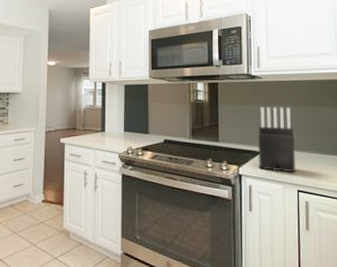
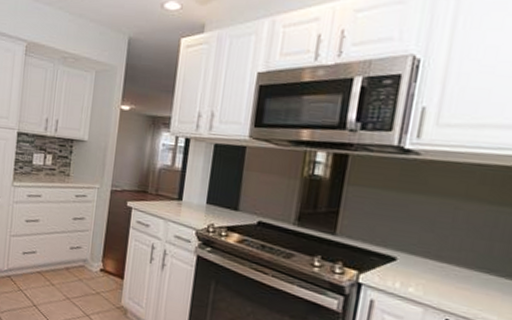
knife block: present [258,107,296,173] -> none [390,196,459,296]

